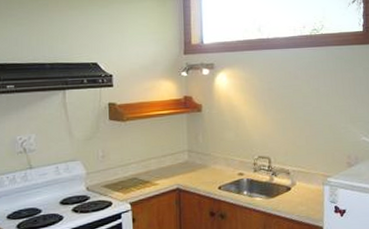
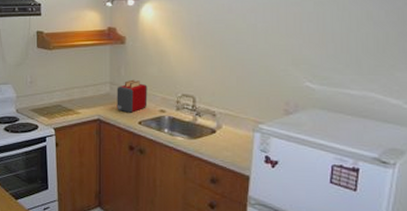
toaster: none [195,145,226,179] -> present [117,79,148,113]

